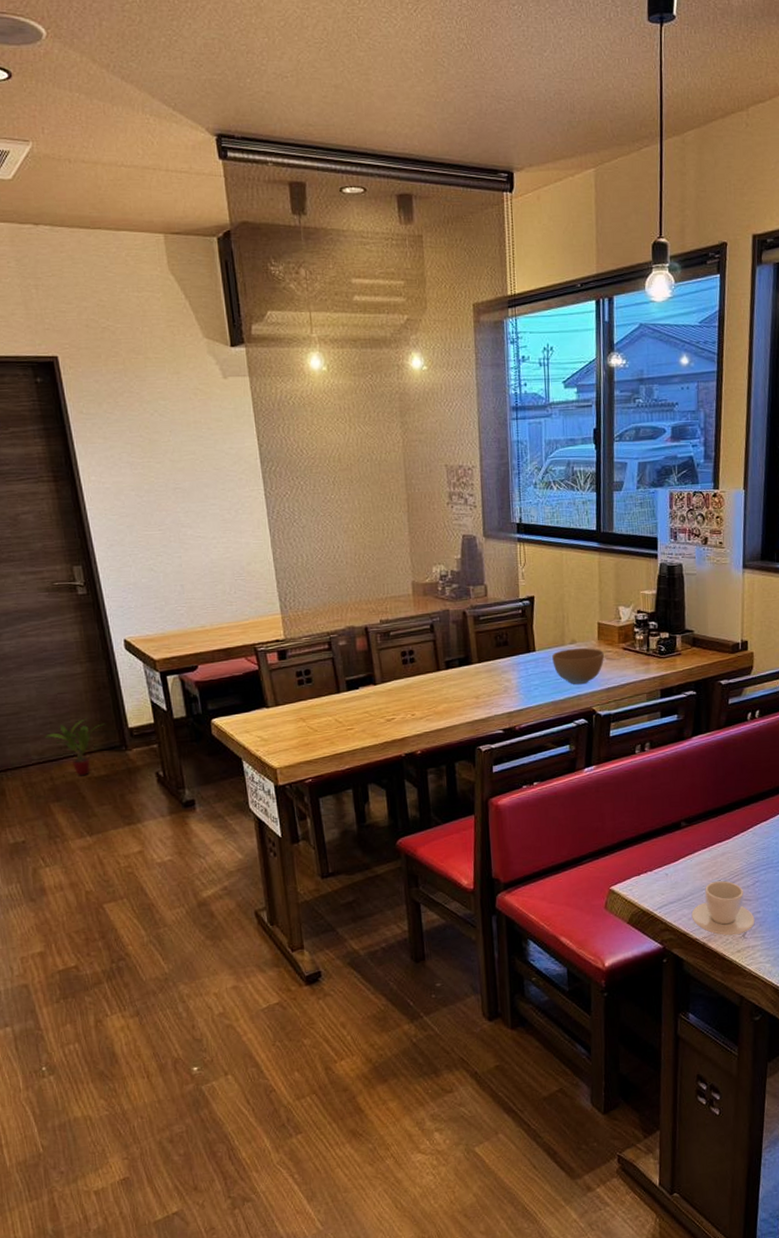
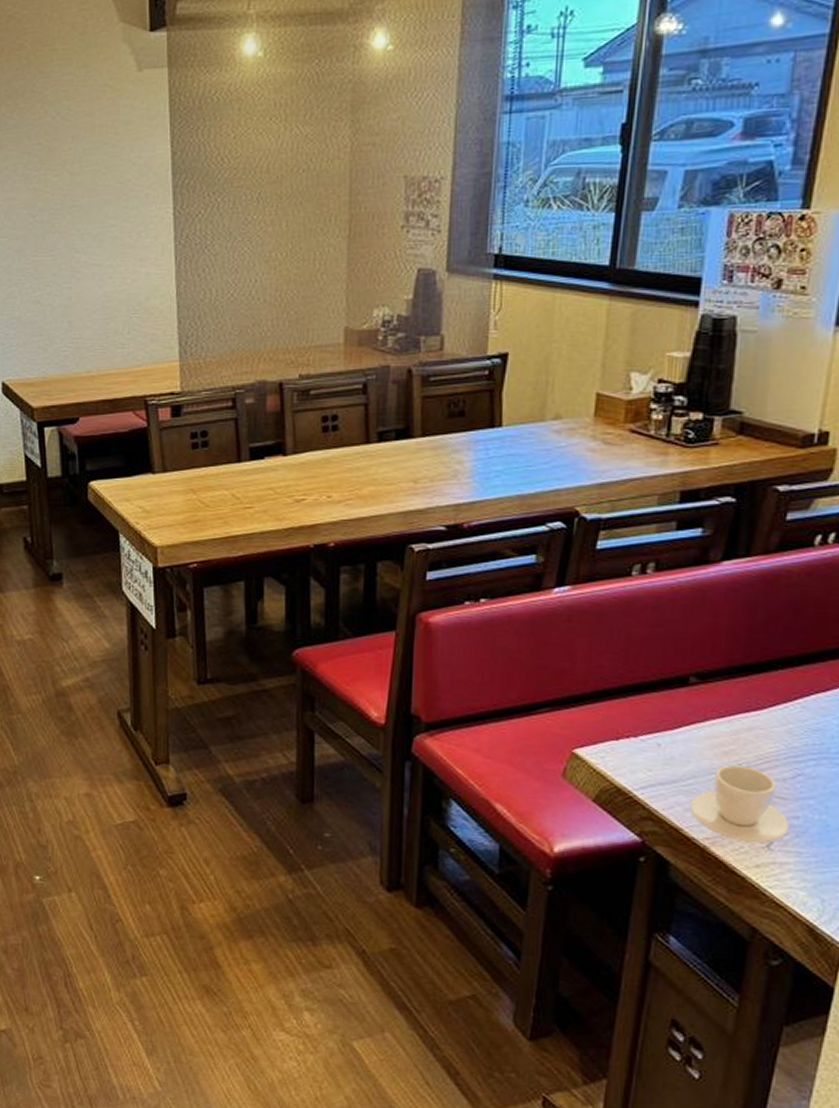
bowl: present [552,648,605,685] -> none [525,427,602,476]

